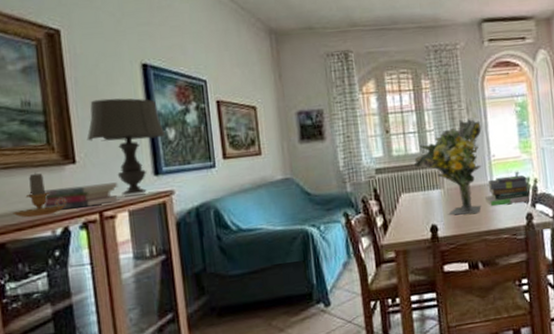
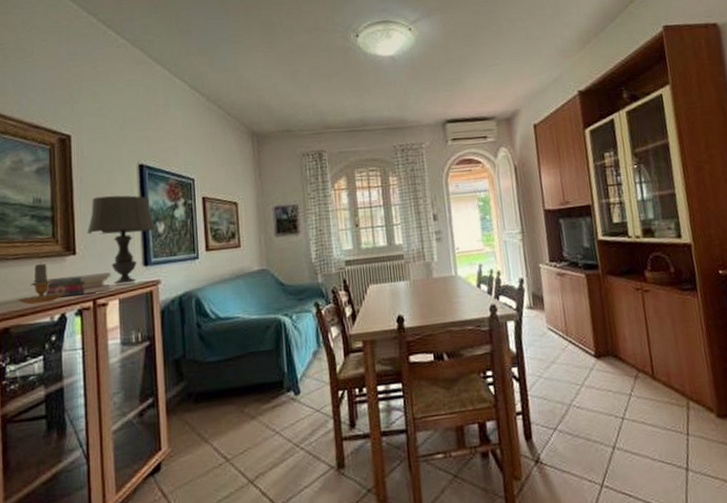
bouquet: present [414,119,482,216] -> none [382,213,446,307]
books: present [485,174,530,207] -> none [449,267,494,299]

